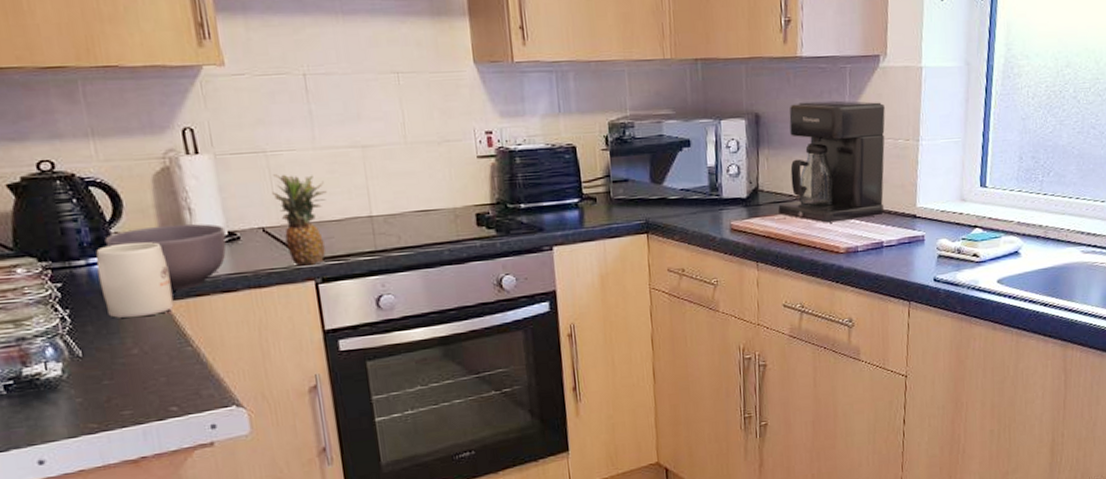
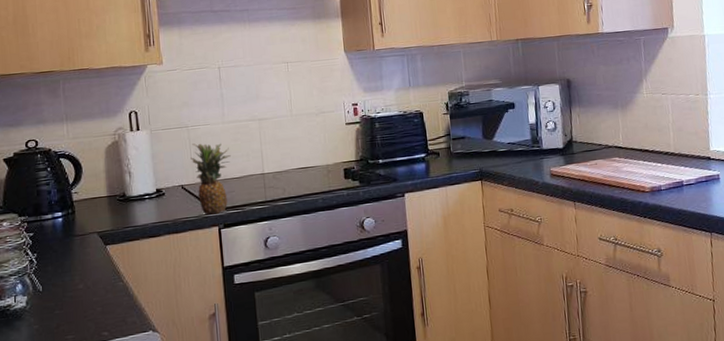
mug: present [96,241,175,319] -> none [59,199,113,260]
bowl: present [104,223,227,291] -> none [67,183,155,237]
coffee maker: present [778,100,885,223] -> none [590,65,682,167]

